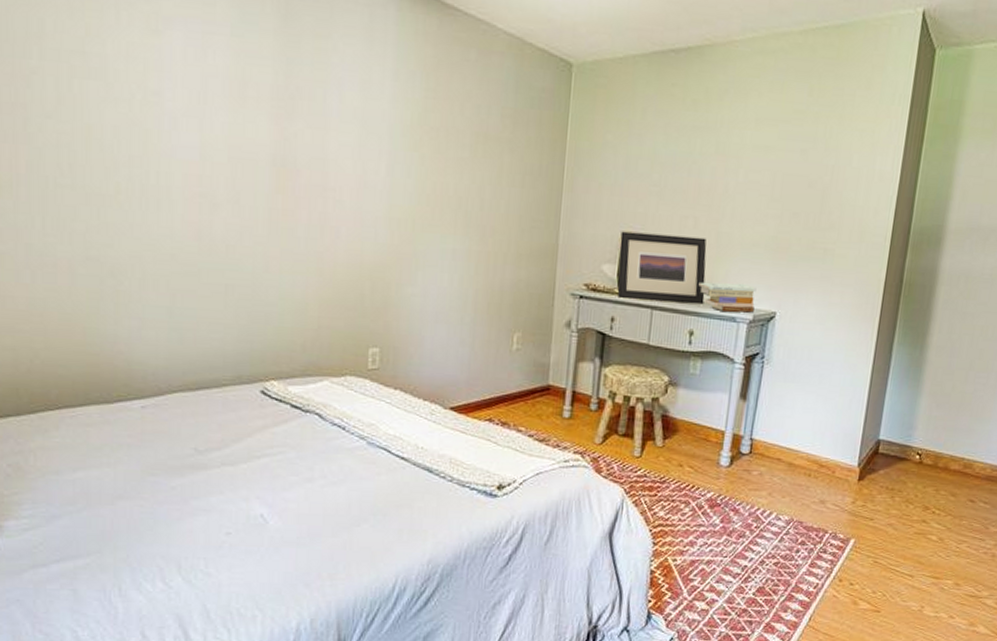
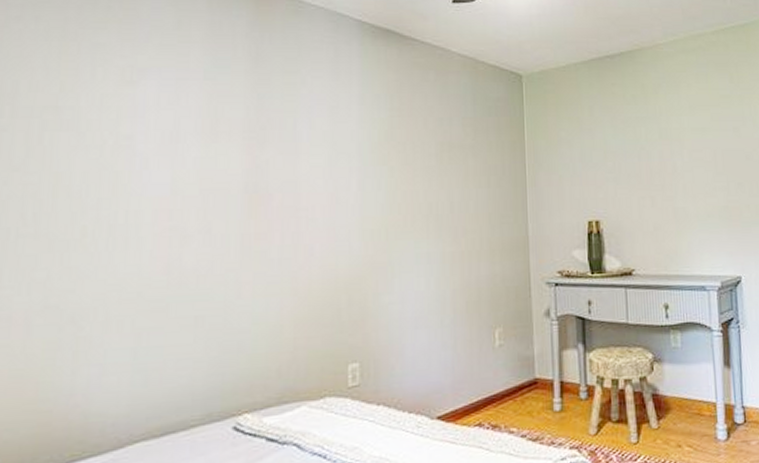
picture frame: present [617,231,707,305] -> none [586,215,673,282]
books: present [698,282,757,313] -> none [665,254,721,283]

